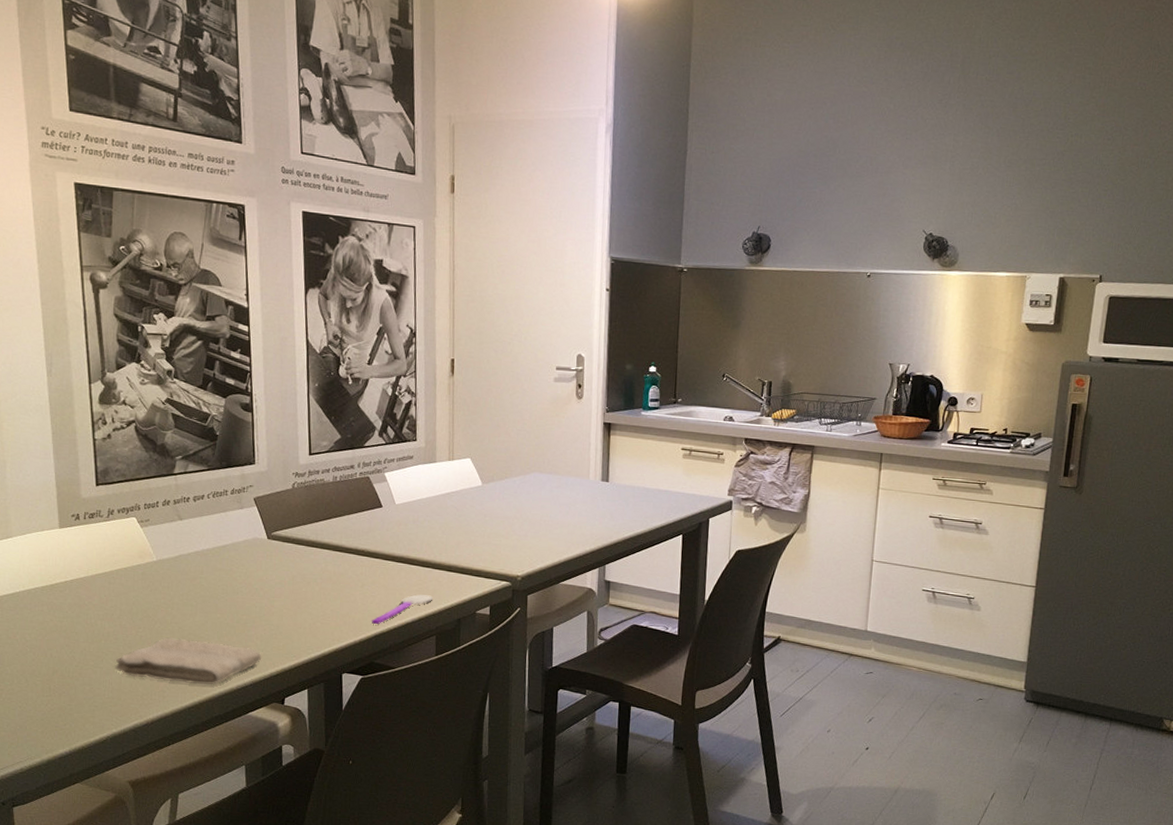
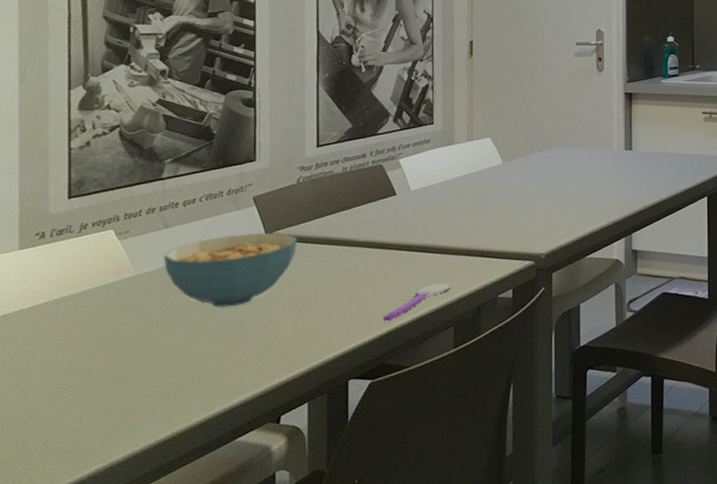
washcloth: present [115,637,262,685] -> none [75,361,256,414]
cereal bowl: none [179,531,294,597] -> present [163,232,297,308]

